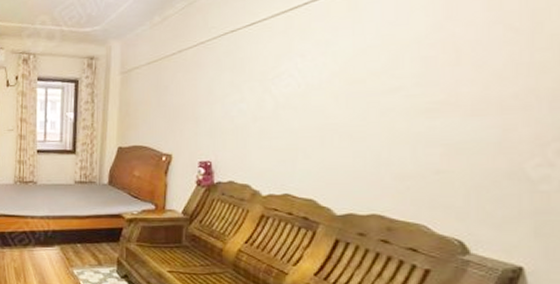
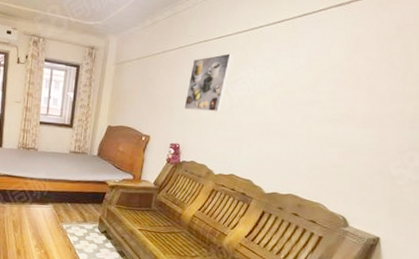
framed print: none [212,42,272,118] -> present [184,53,233,112]

